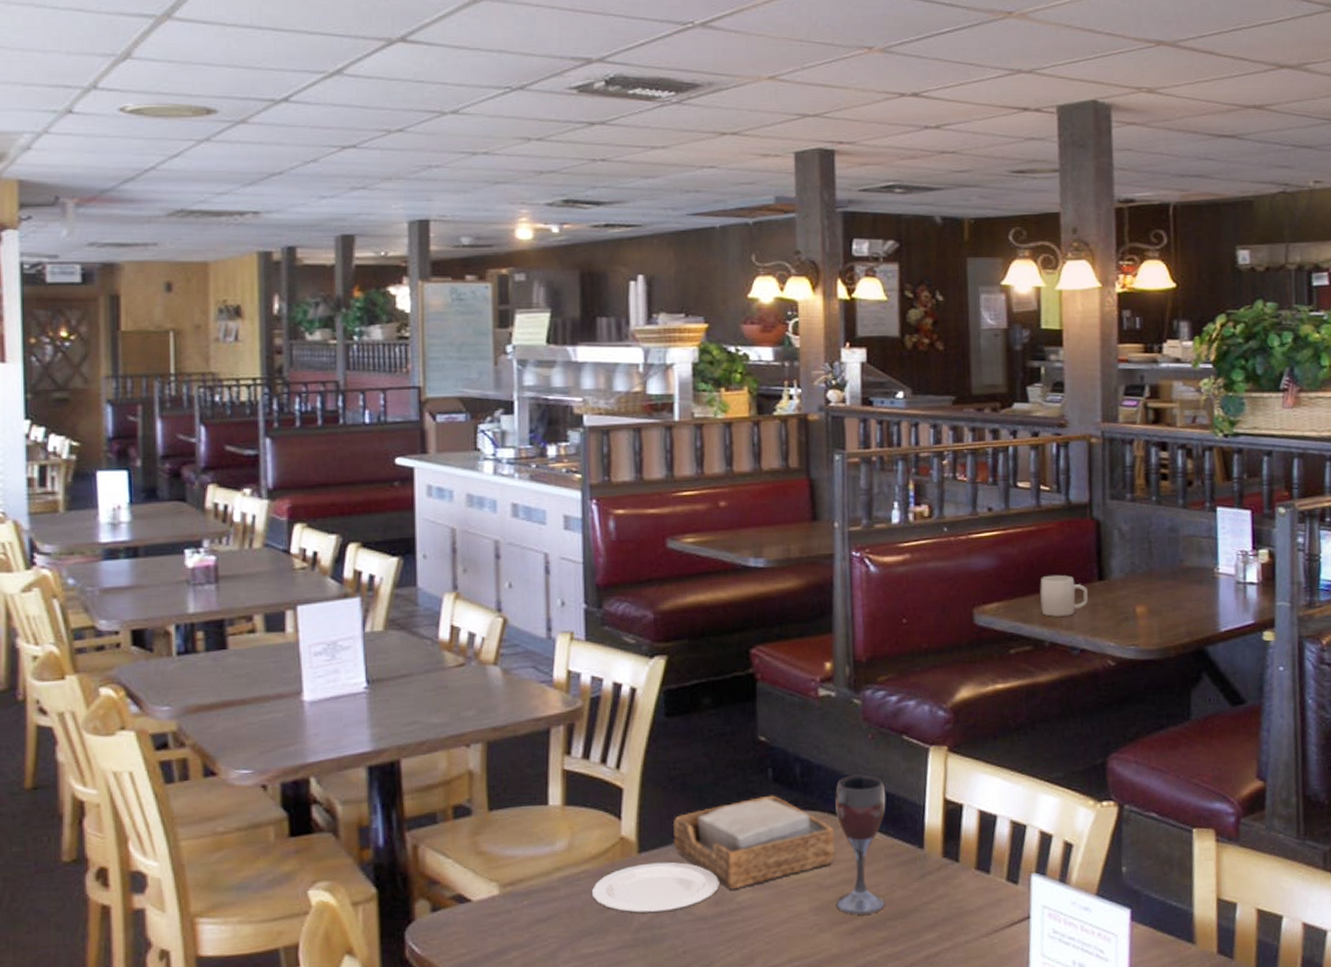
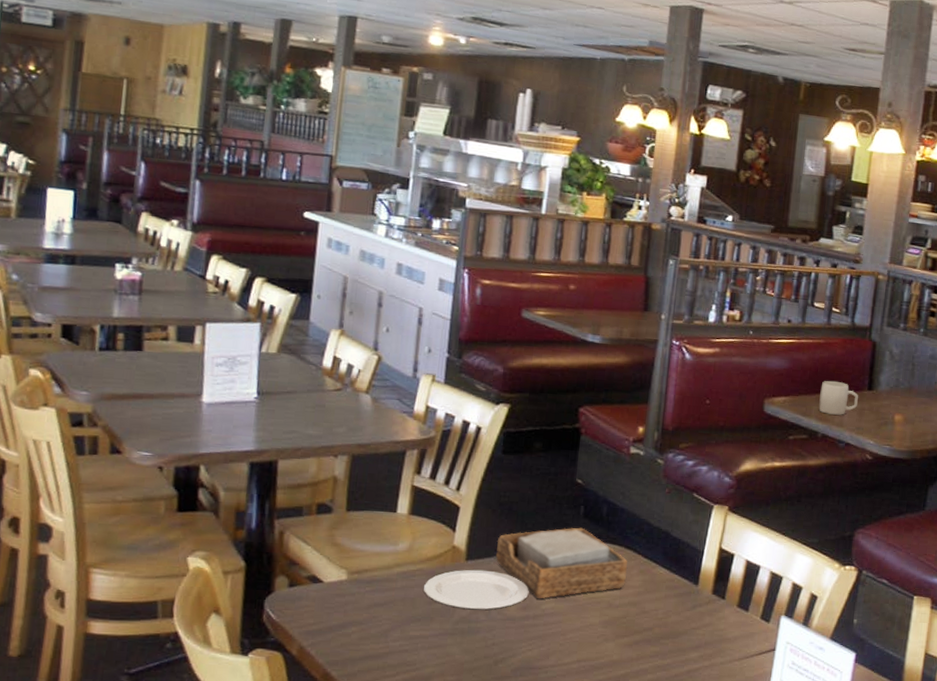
cup: present [835,775,886,915] -> none [621,520,674,632]

